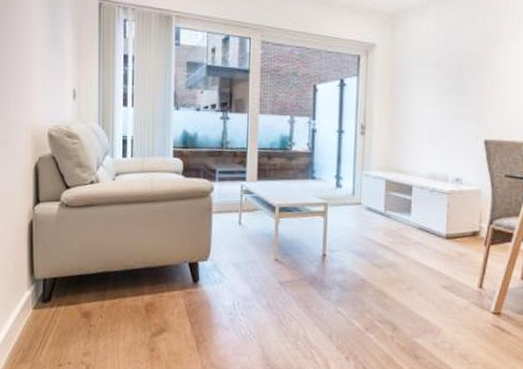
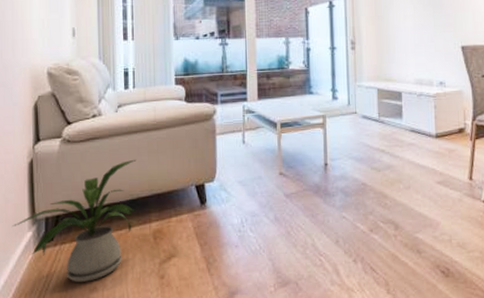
house plant: none [13,230,132,346] -> present [12,159,137,282]

